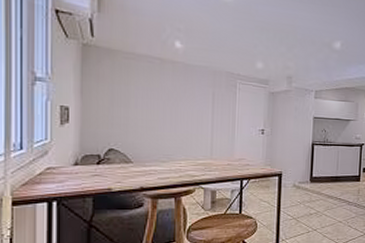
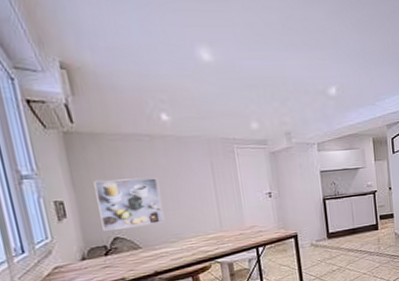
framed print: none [100,92,161,142] -> present [94,178,165,231]

